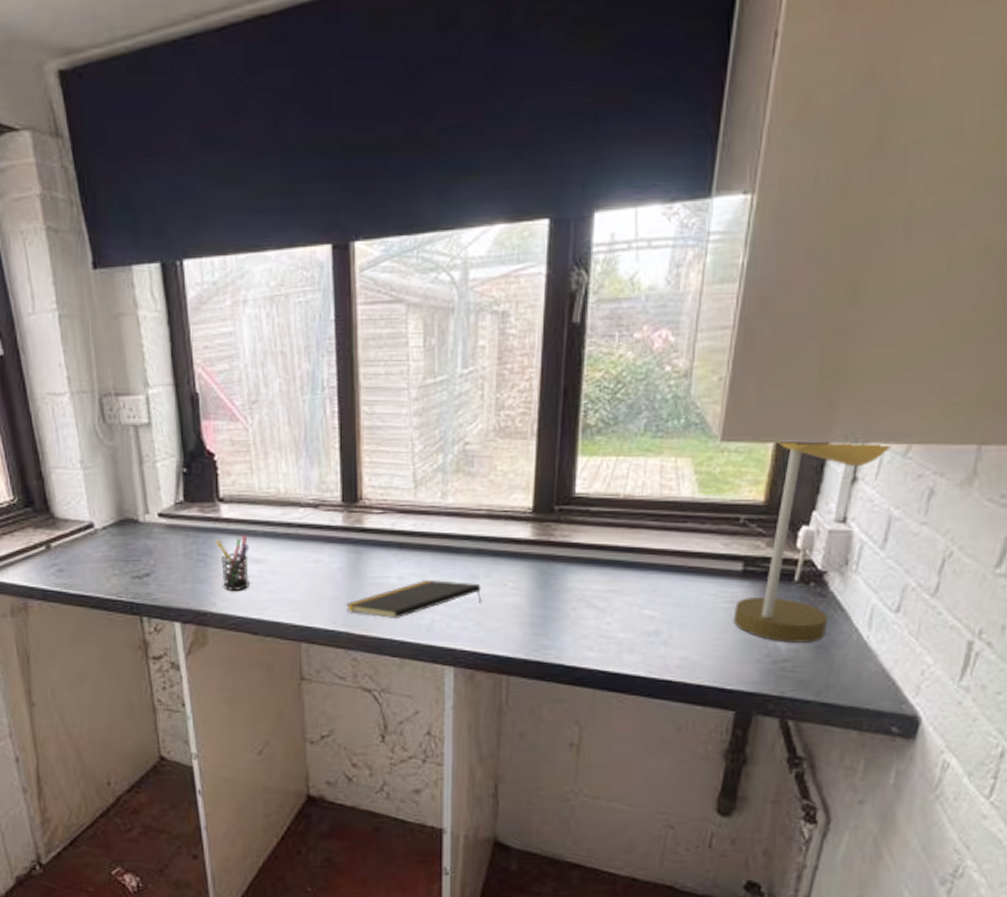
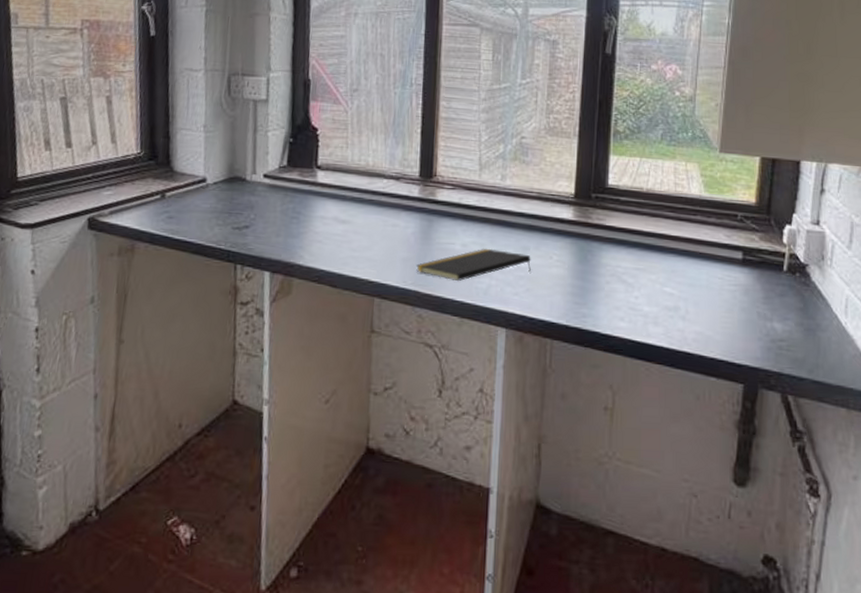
pen holder: present [215,535,250,590] -> none [309,198,338,247]
desk lamp: present [733,442,893,643] -> none [737,157,848,325]

